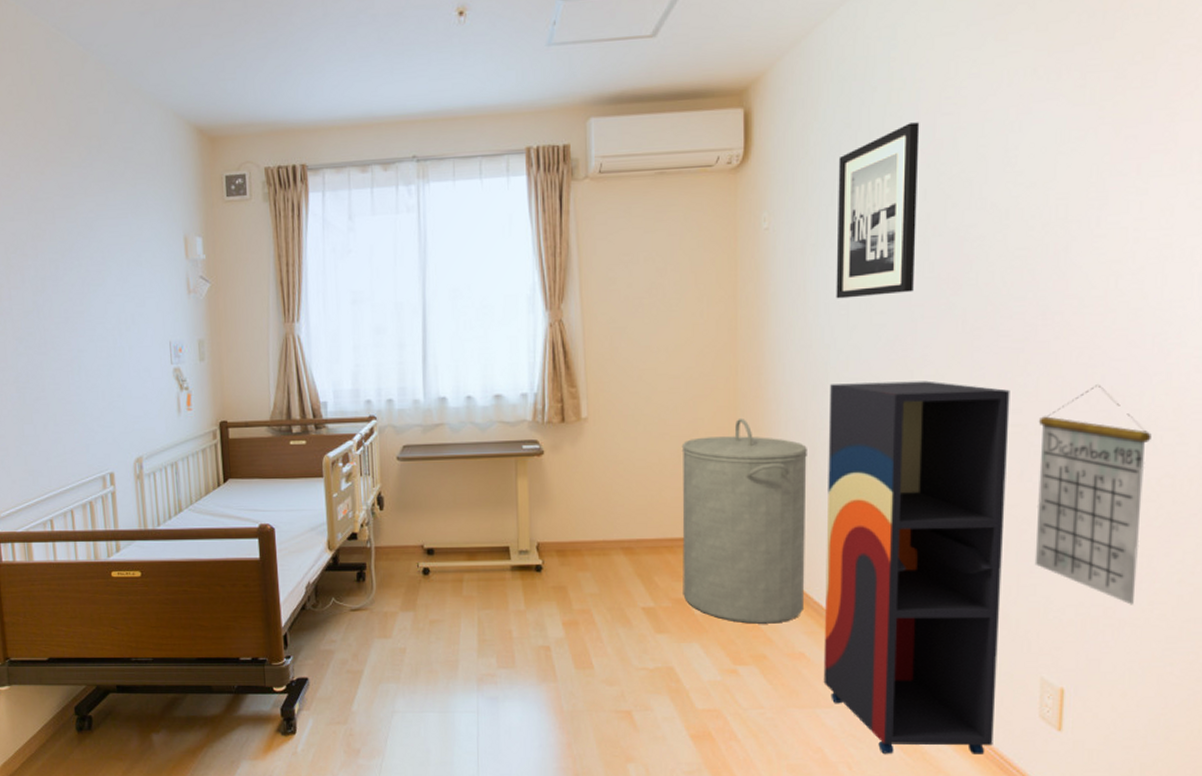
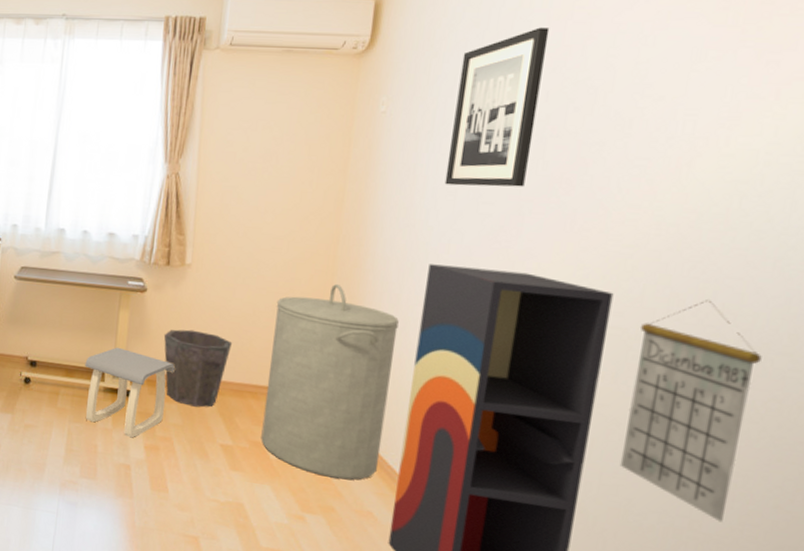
stool: none [487,519,584,616] -> present [85,347,175,438]
waste bin: none [568,489,642,572] -> present [163,329,233,408]

